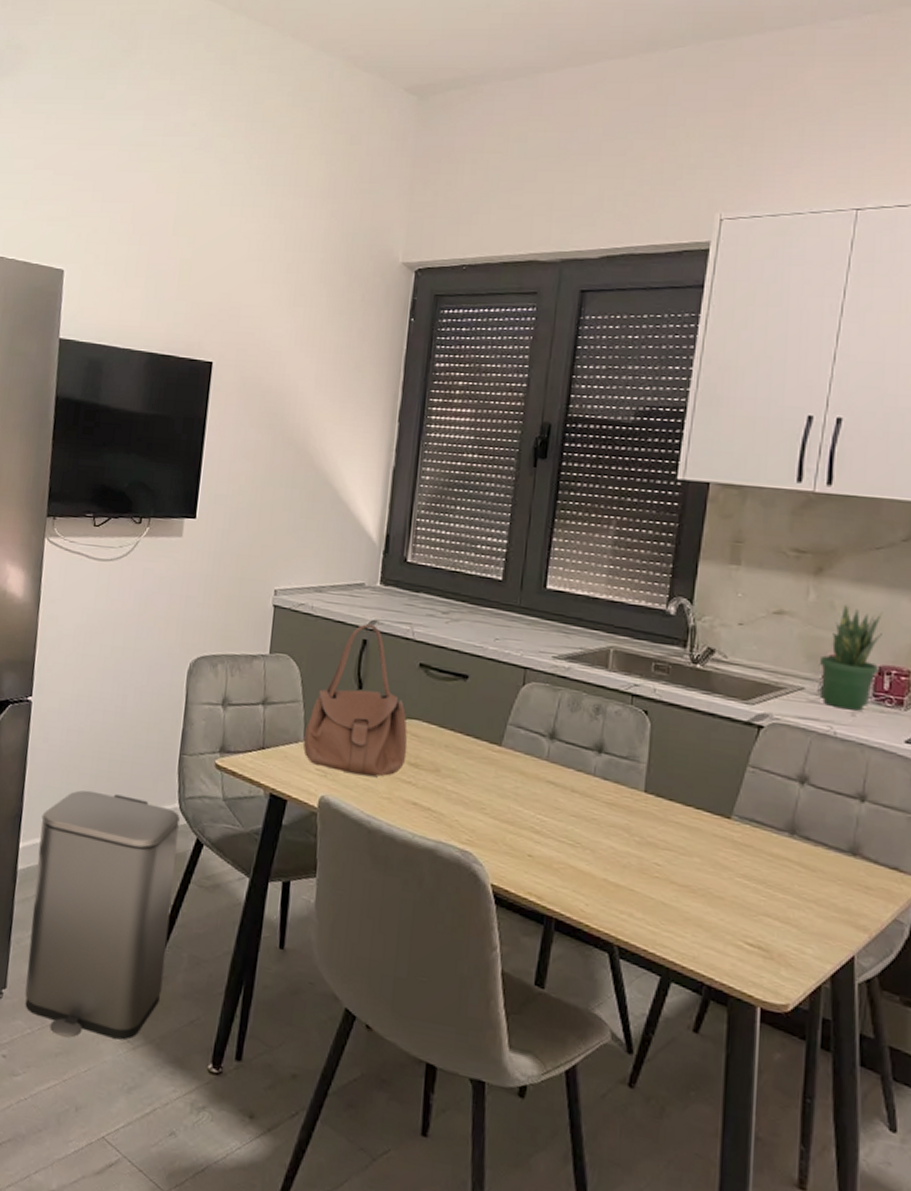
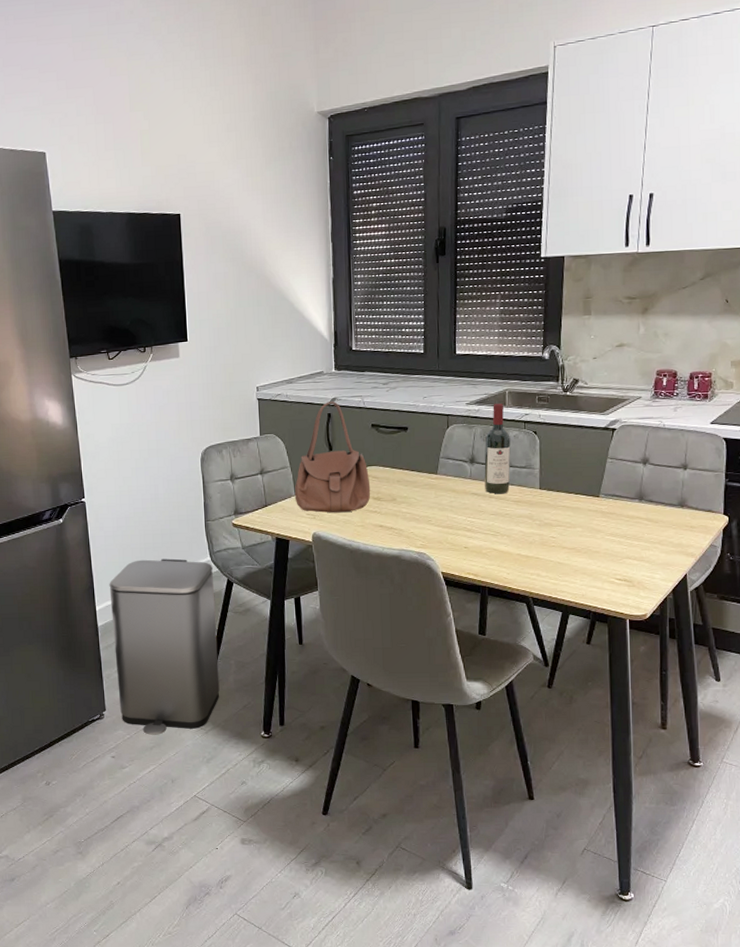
wine bottle: none [566,663,610,790] -> present [484,404,511,494]
planter: present [819,605,883,711] -> none [651,333,691,407]

